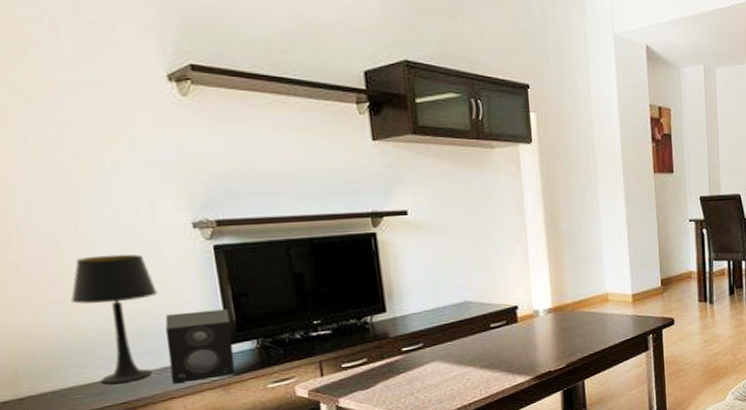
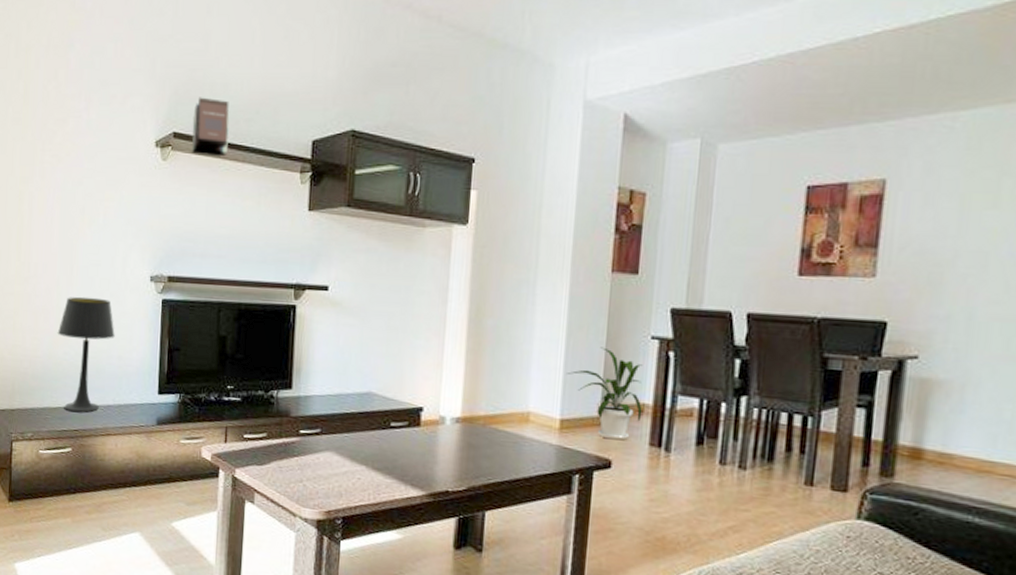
speaker: present [165,309,235,383] -> none [112,357,163,423]
books: none [213,26,266,90] -> present [192,97,230,157]
house plant: none [632,233,691,303] -> present [567,347,643,441]

